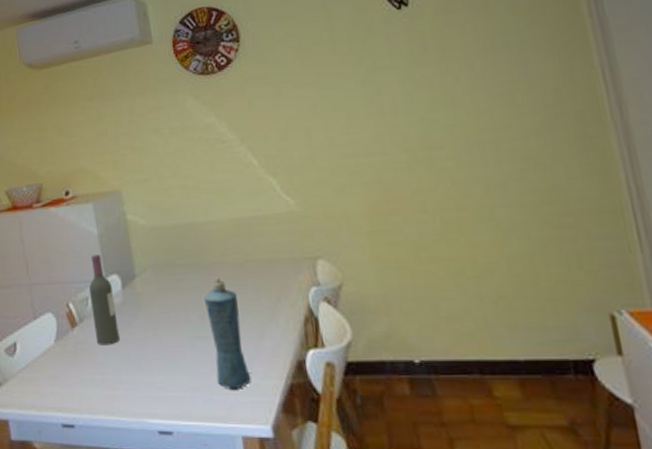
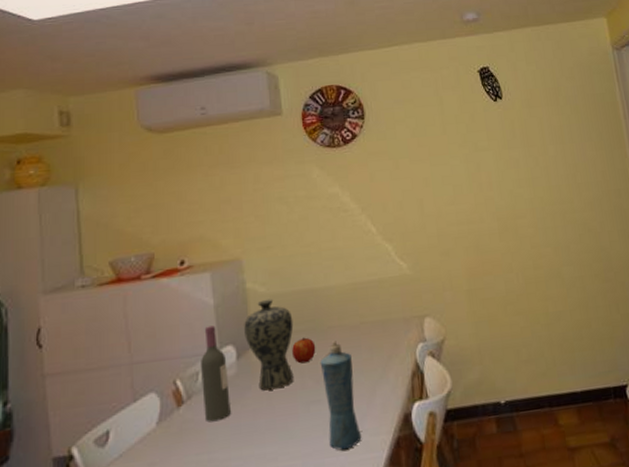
vase: none [127,231,178,321] -> present [244,299,294,391]
apple: none [175,272,199,298] -> present [292,337,316,364]

